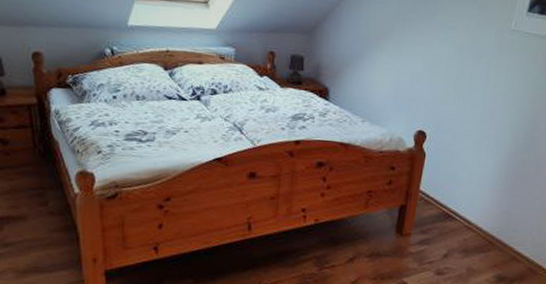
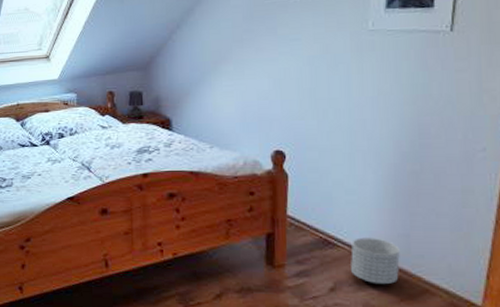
planter: none [462,213,501,253] -> present [351,237,400,285]

